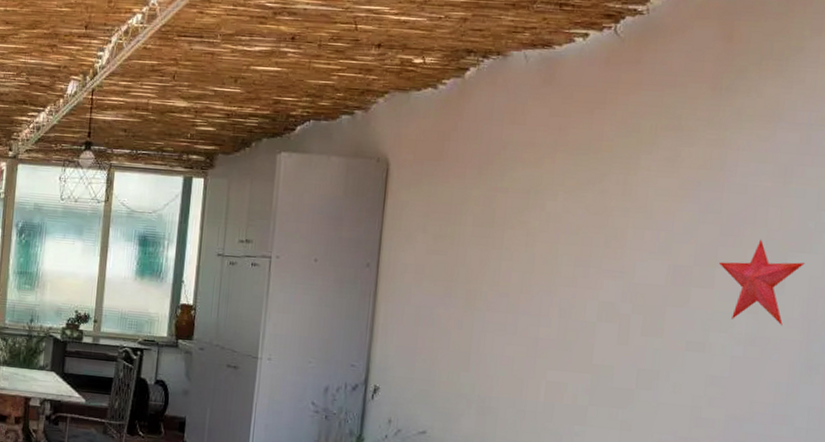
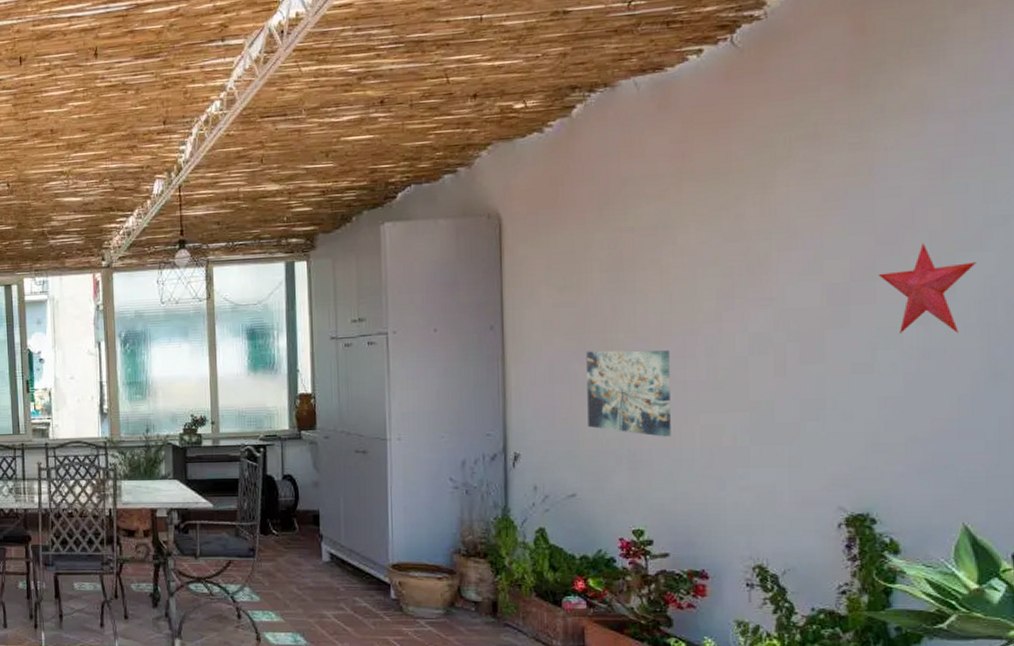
wall art: none [445,298,526,388] -> present [586,350,671,437]

